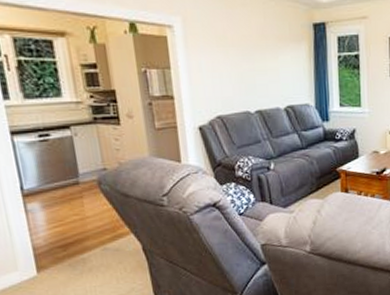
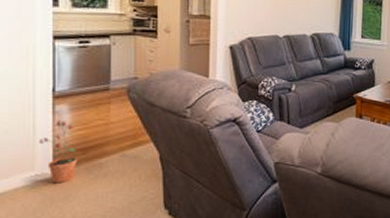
potted plant: none [17,219,60,282] -> present [39,121,77,184]

